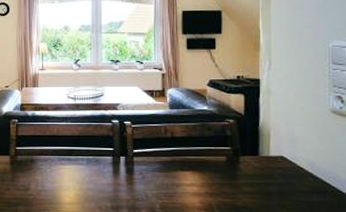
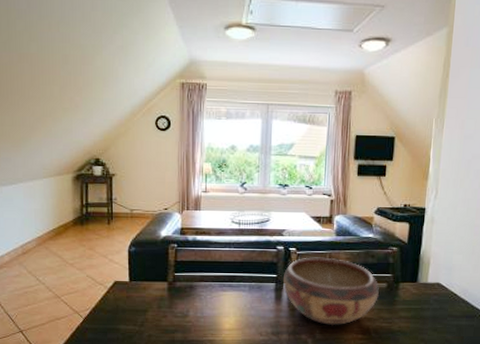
decorative bowl: none [120,130,219,201] -> present [283,257,379,326]

